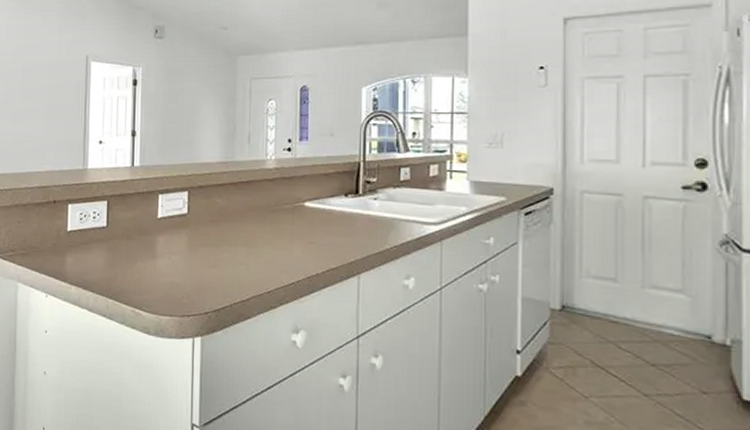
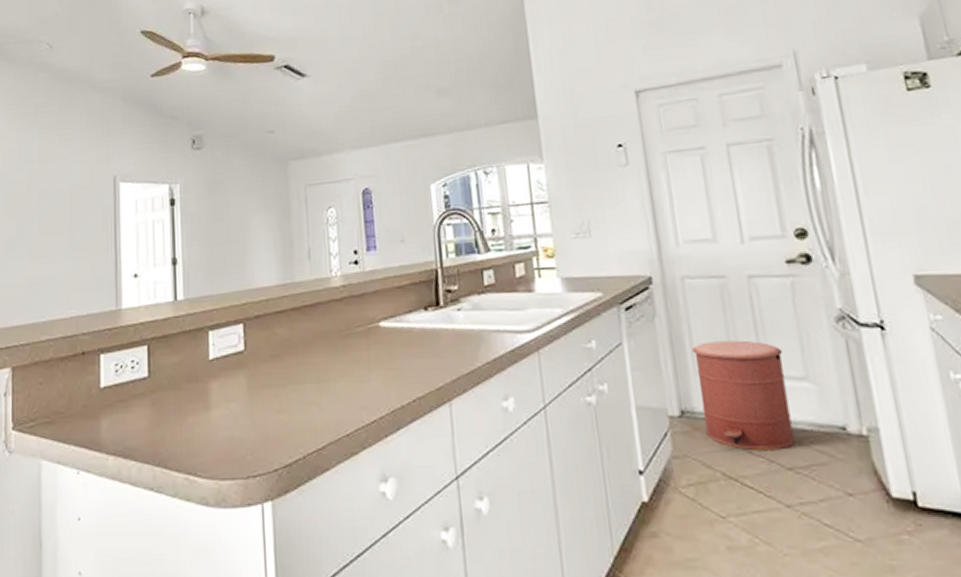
trash can: none [580,250,665,348] -> present [692,340,795,450]

